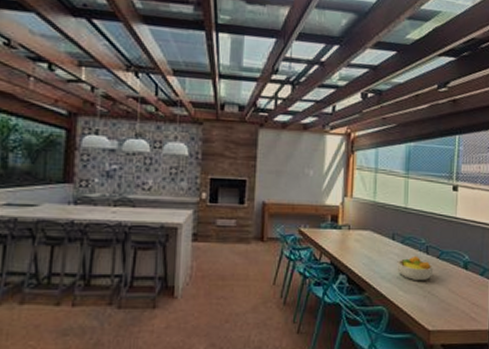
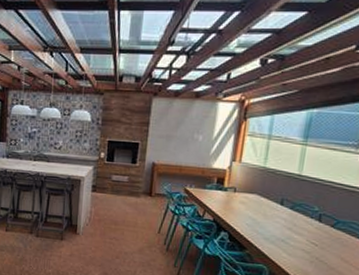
fruit bowl: present [397,255,434,281] -> none [283,222,326,247]

